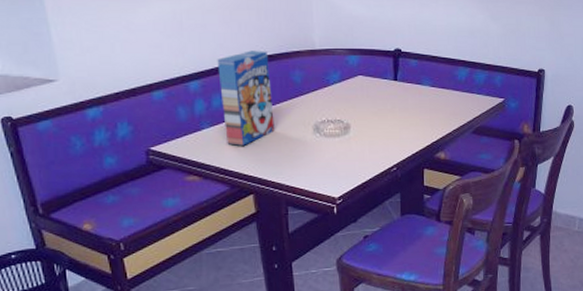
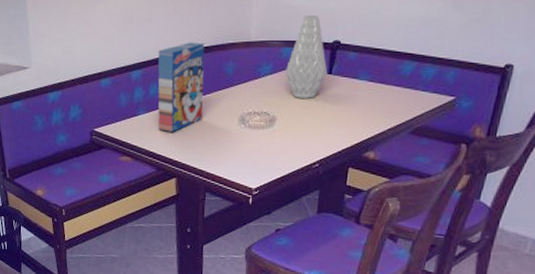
vase: none [353,24,393,105] -> present [285,14,328,99]

